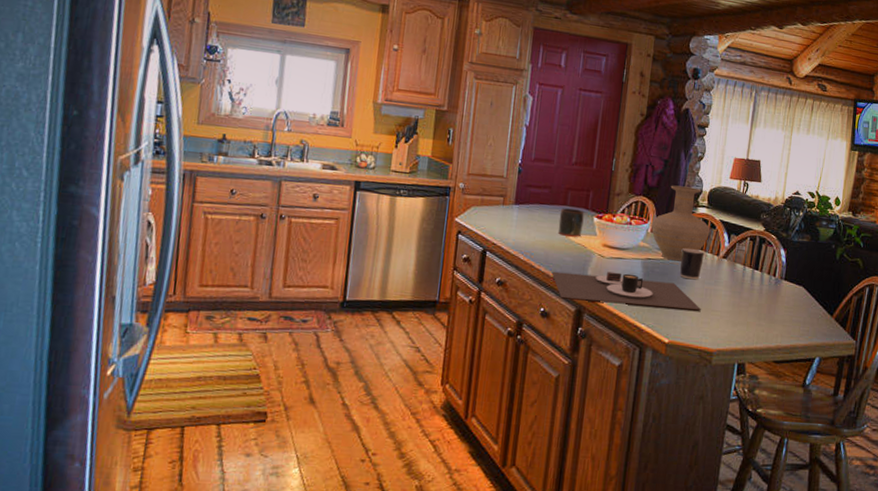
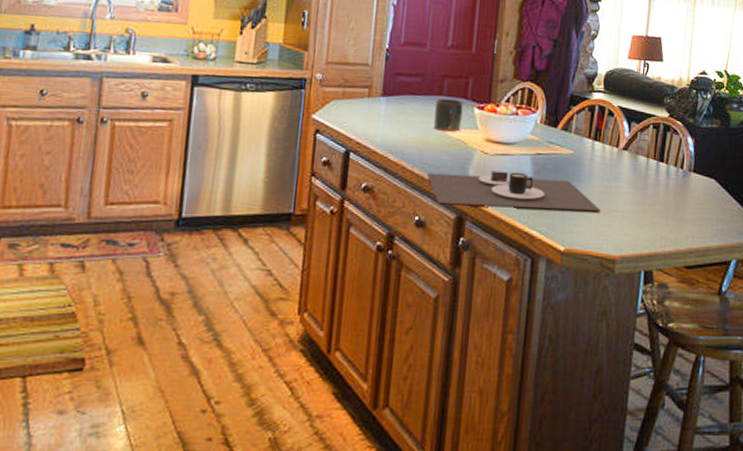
vase: present [651,185,710,262] -> none [540,68,608,156]
mug: present [680,247,705,280] -> none [575,139,602,177]

